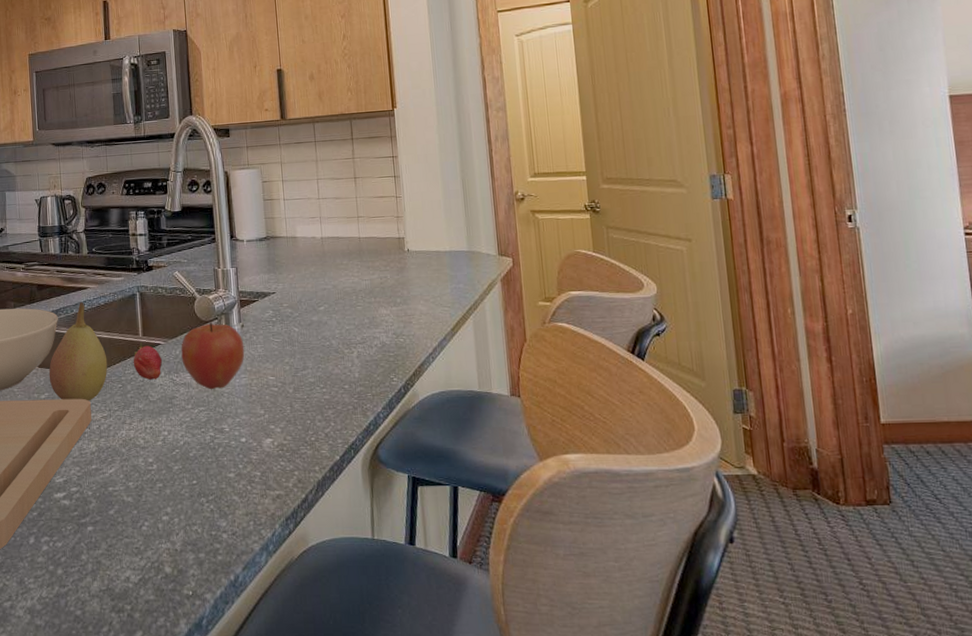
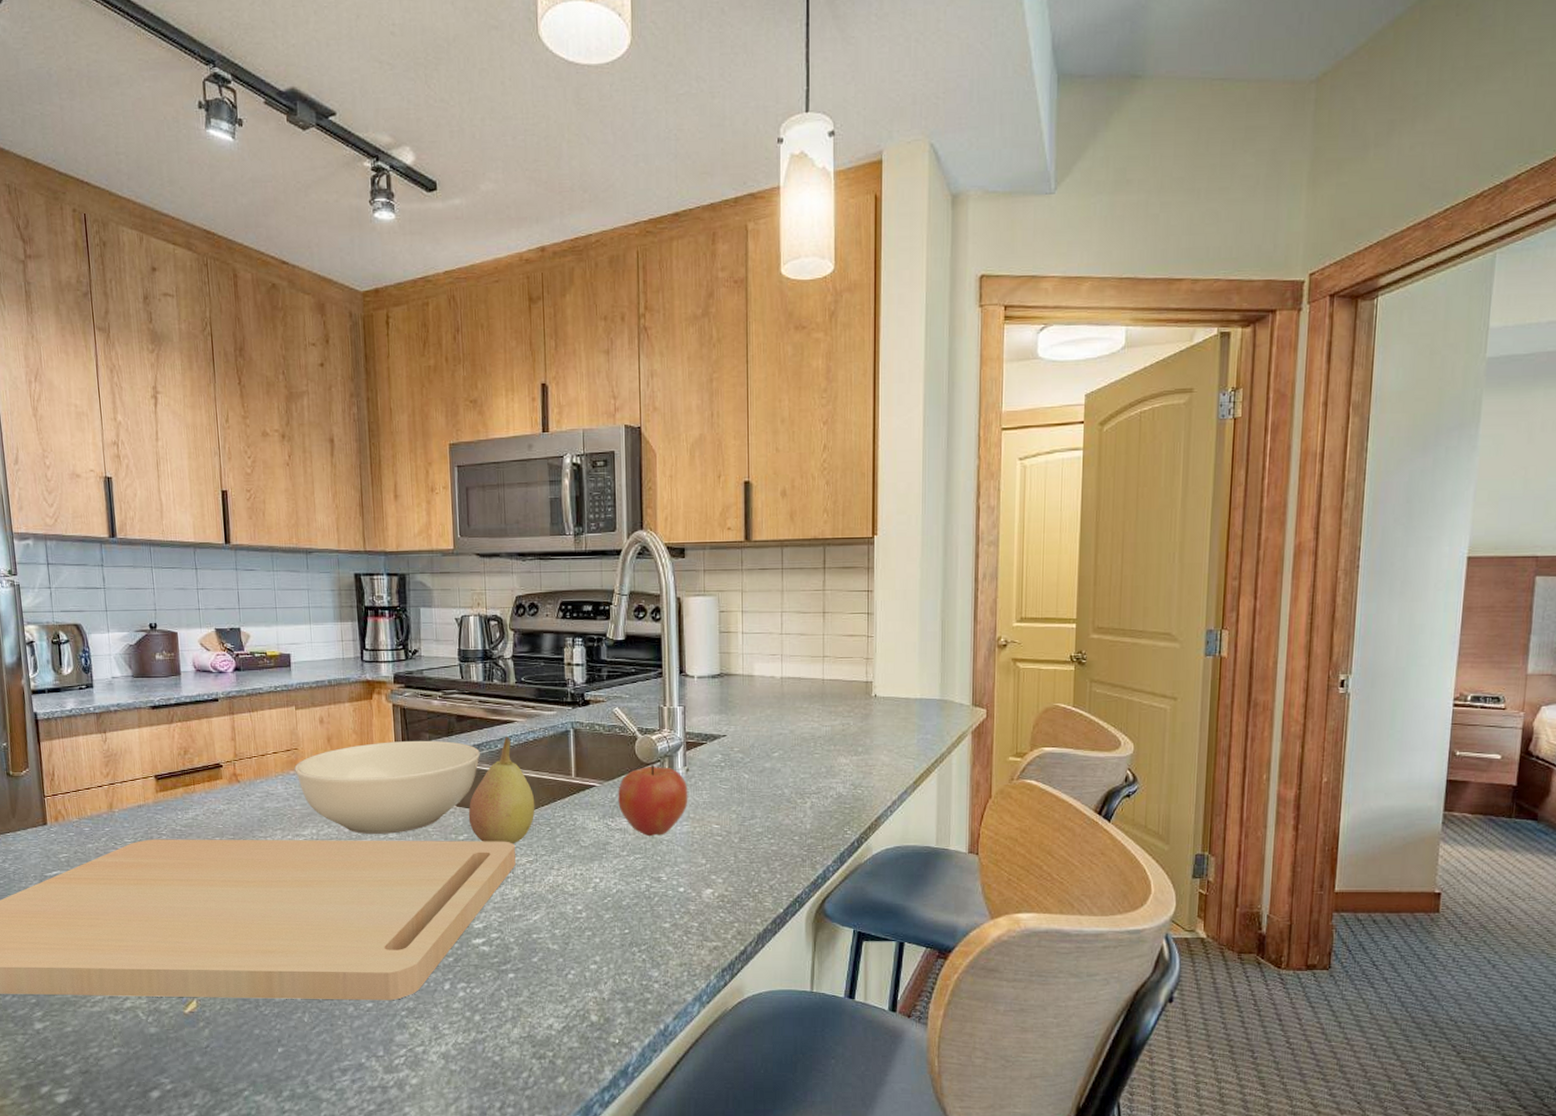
fruit: present [133,342,163,380] -> none [563,783,597,824]

